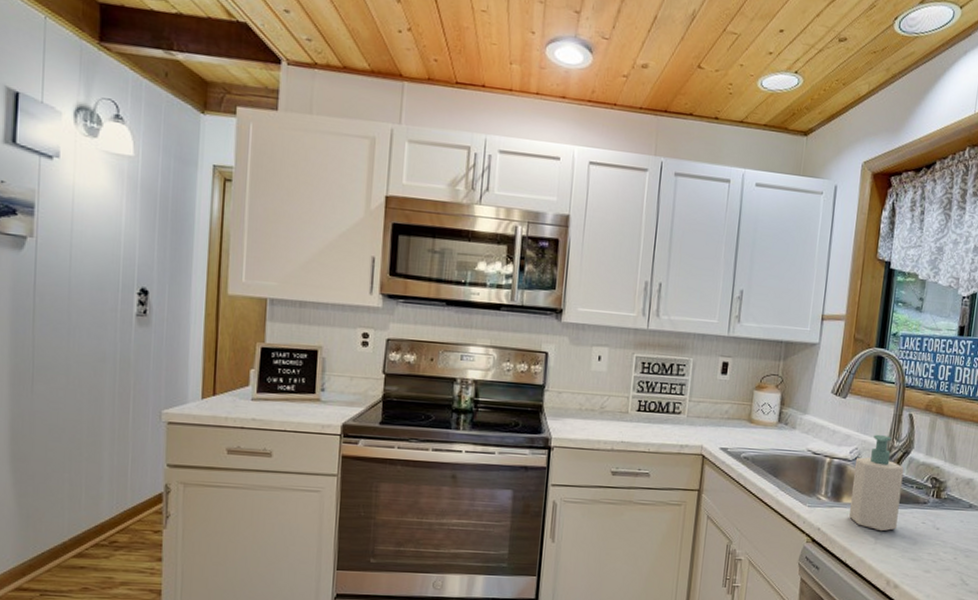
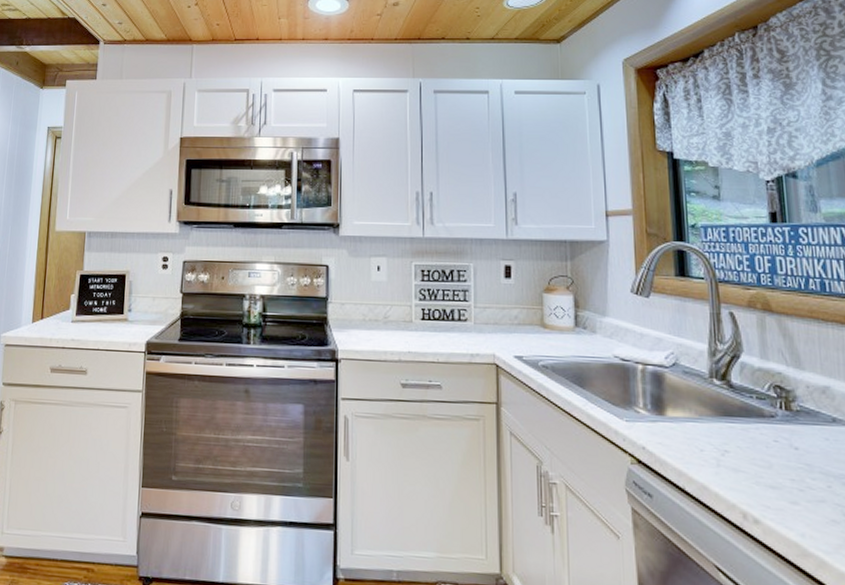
soap bottle: present [849,434,904,532] -> none [673,336,741,452]

